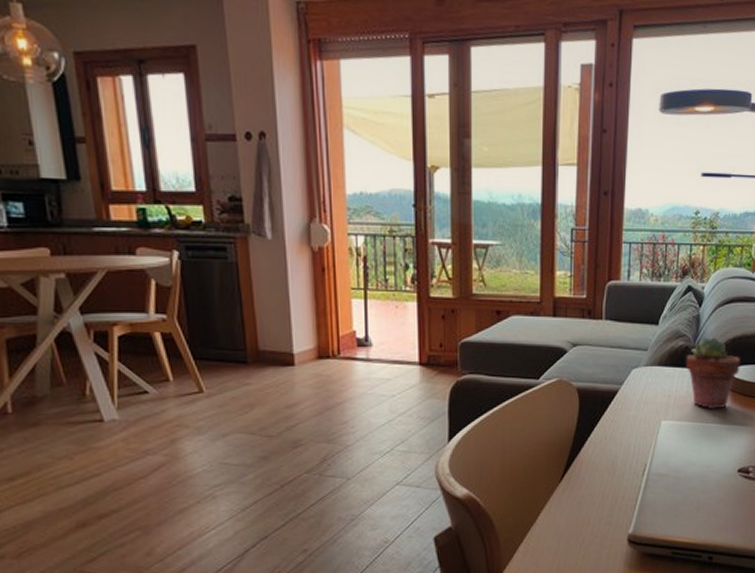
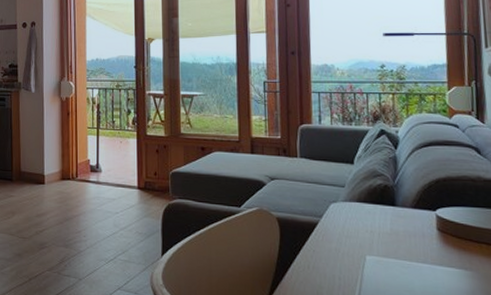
potted succulent: present [685,337,740,410] -> none [386,178,449,249]

